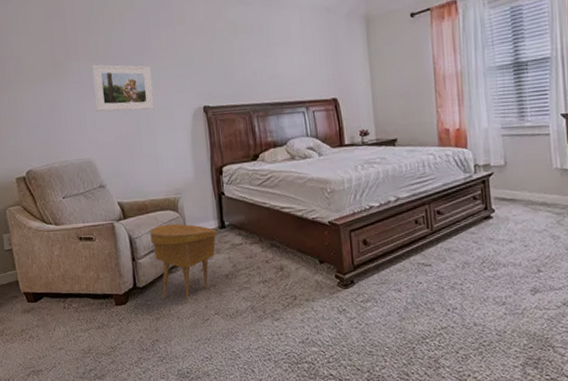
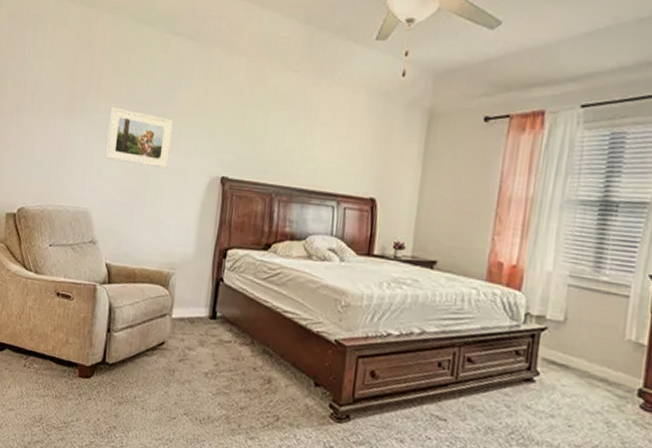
side table: present [150,224,217,303] -> none [131,299,206,395]

